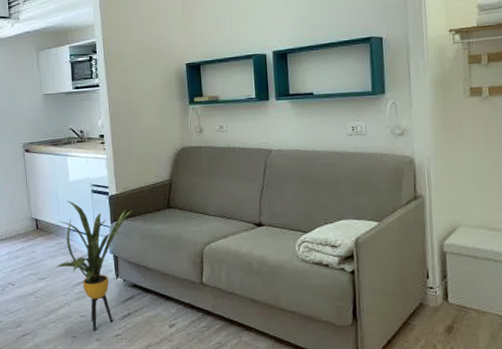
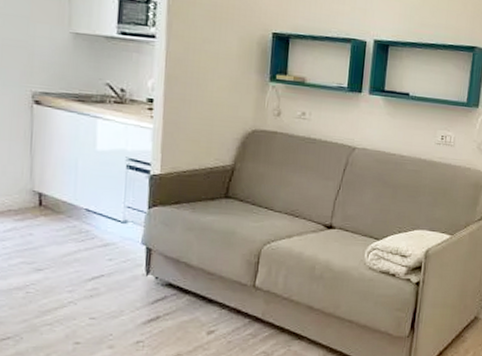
house plant: present [56,200,134,331] -> none [63,174,181,336]

